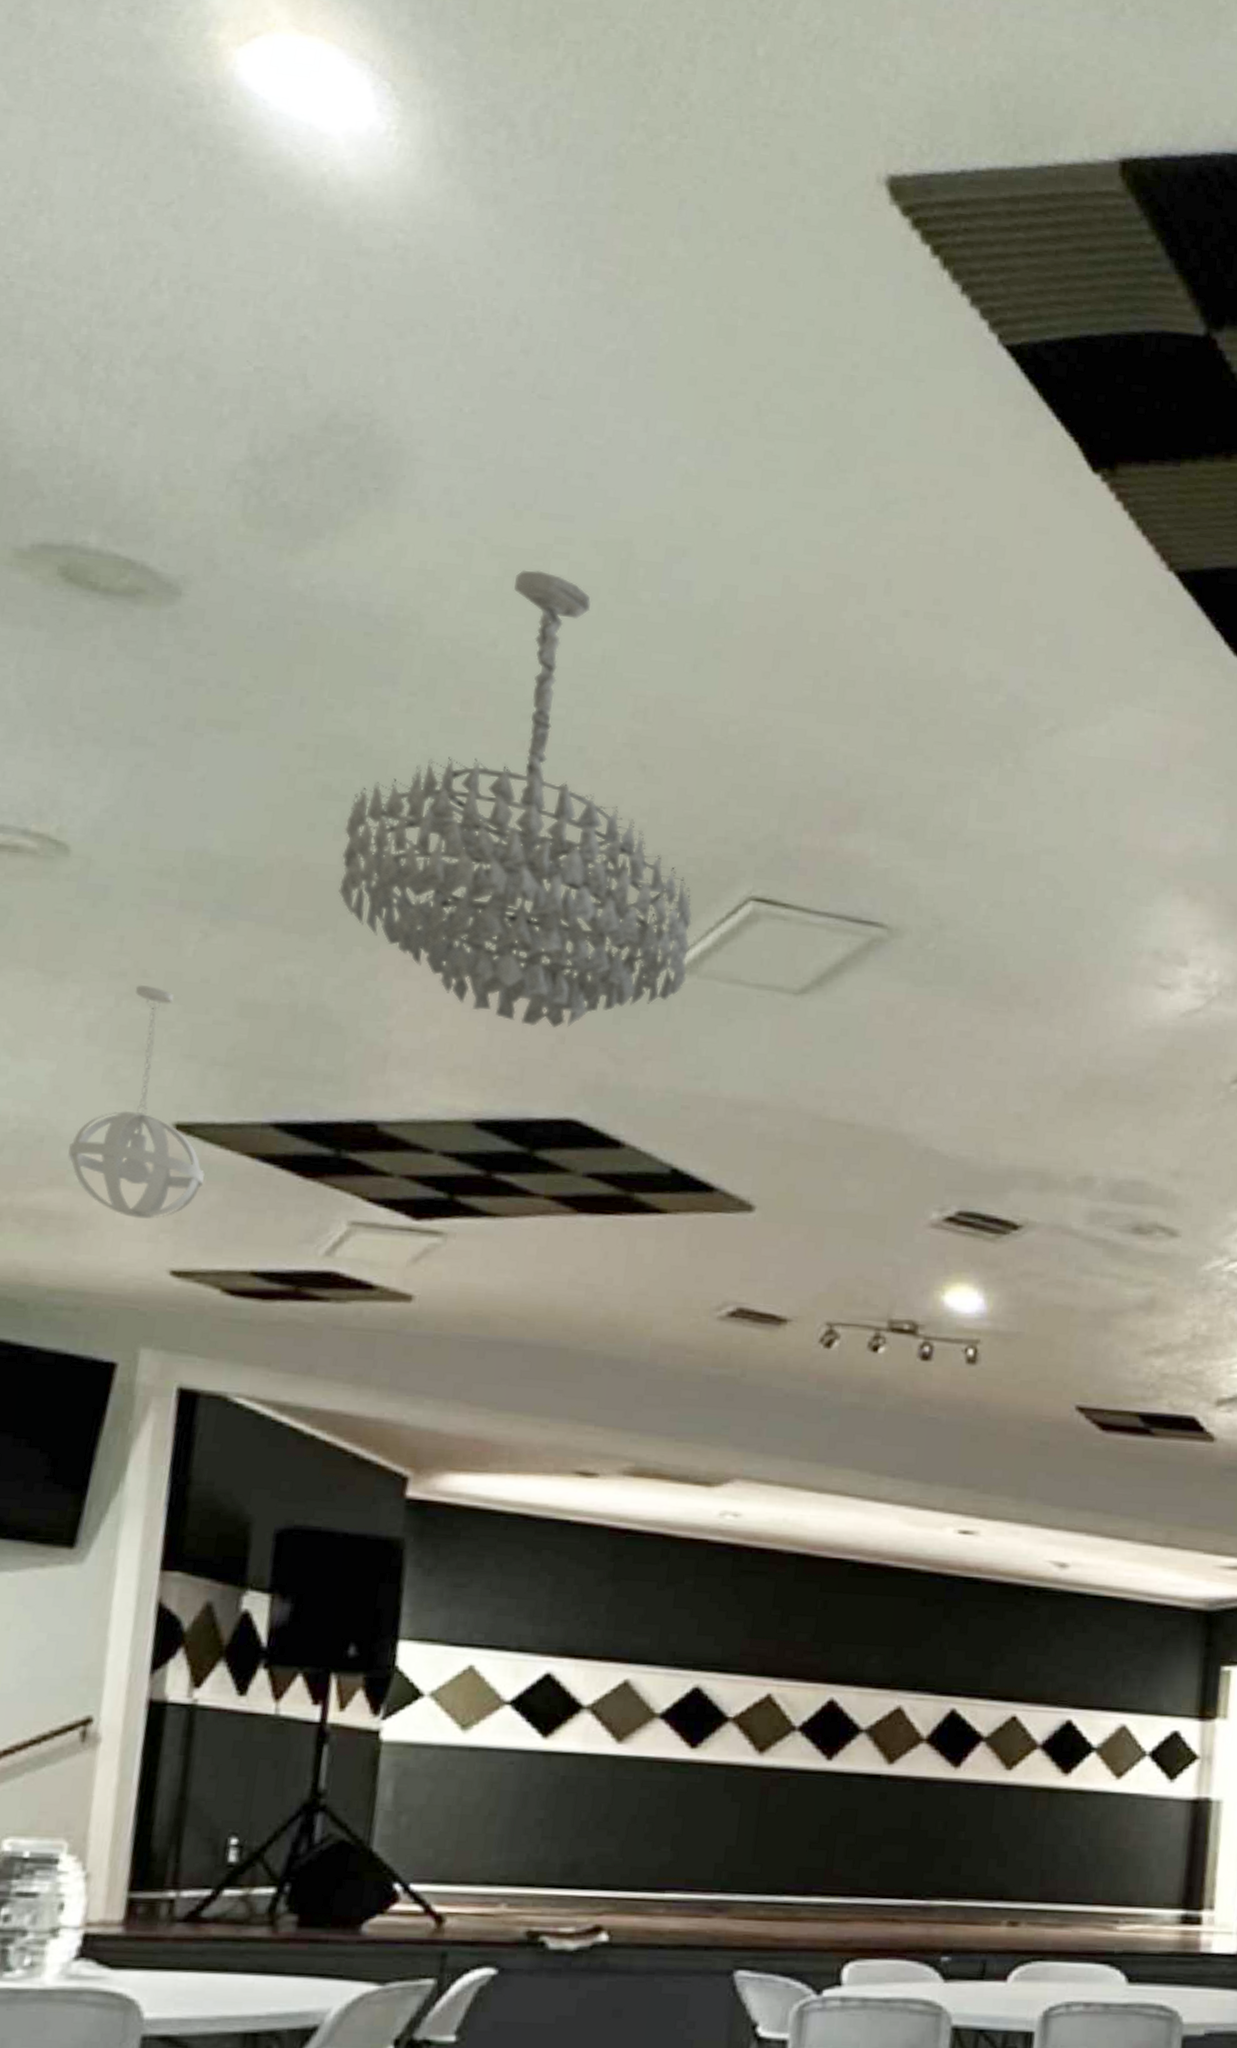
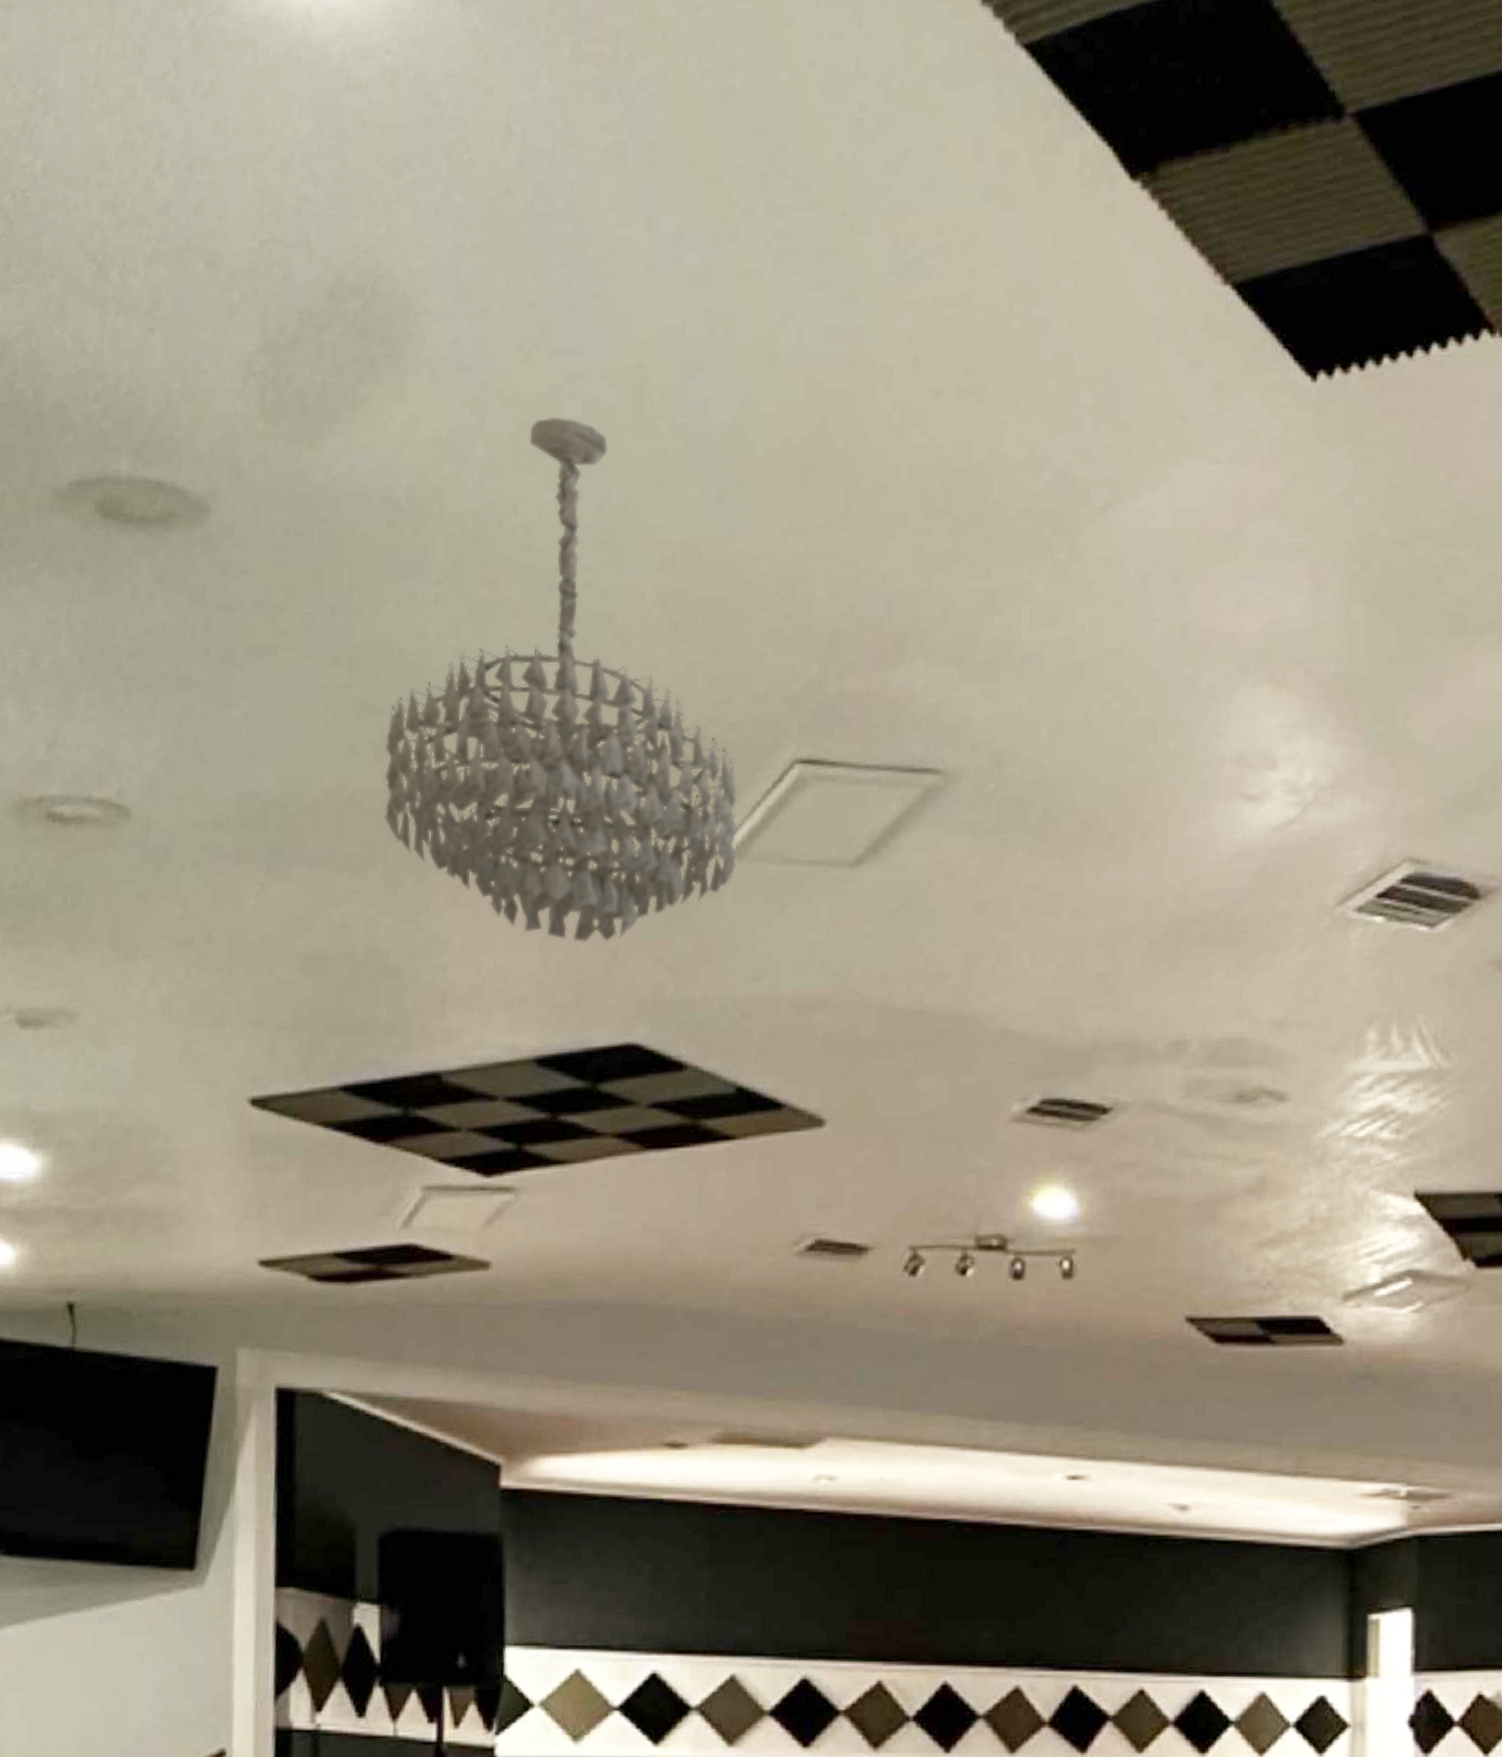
pendant light: present [67,984,205,1219] -> none [155,950,282,1207]

